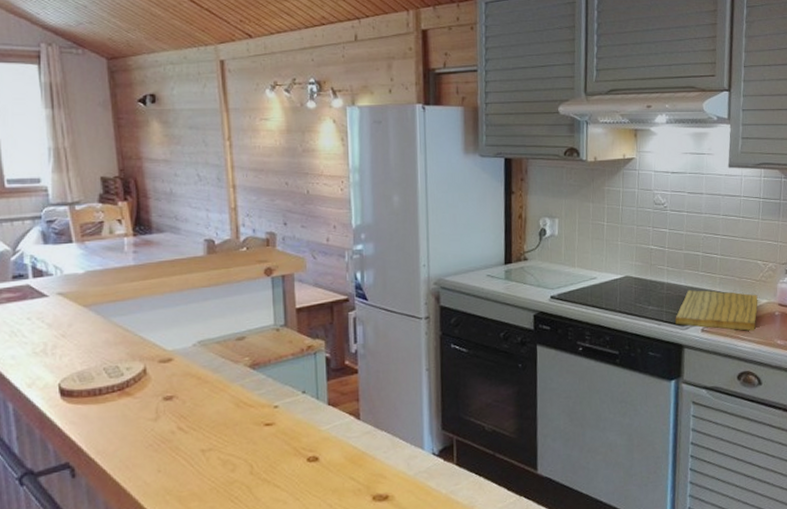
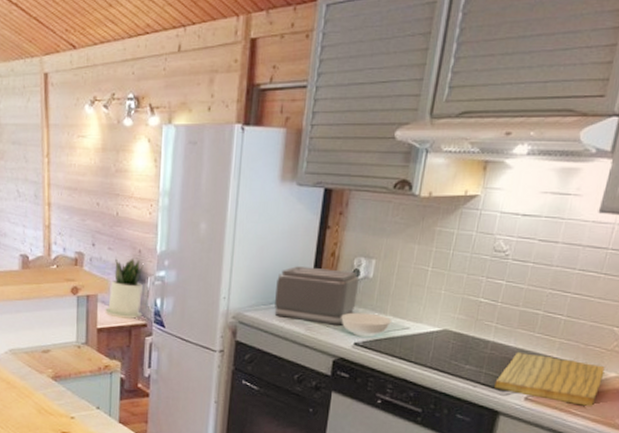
planter: none [302,234,343,295] -> present [104,257,144,319]
toaster: none [472,229,547,282] -> present [274,266,360,325]
bowl: none [535,267,581,291] -> present [341,312,393,338]

